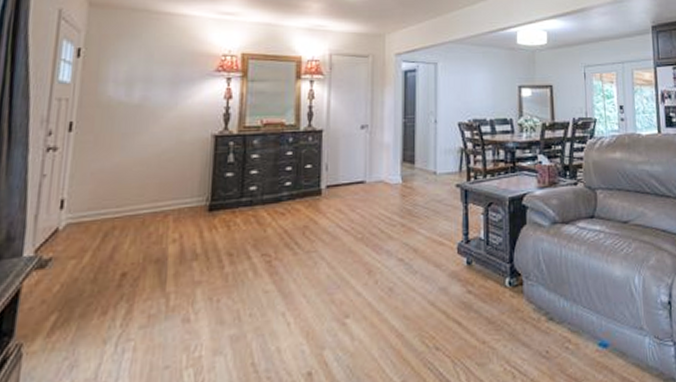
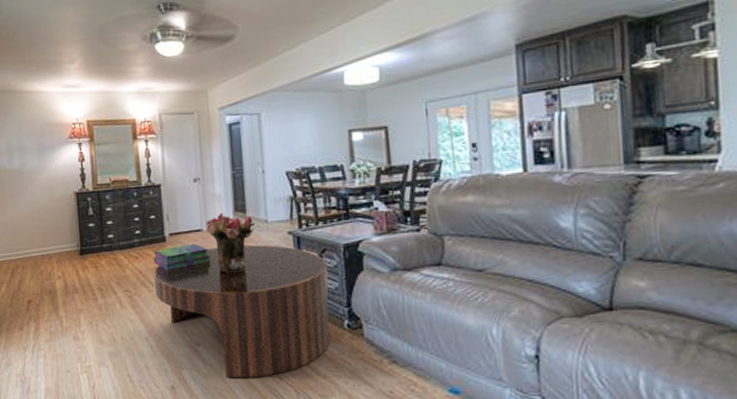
coffee table: none [301,198,493,354] -> present [153,245,330,377]
stack of books: none [303,196,371,230] -> present [153,243,210,271]
bouquet: none [370,163,422,230] -> present [205,212,255,273]

